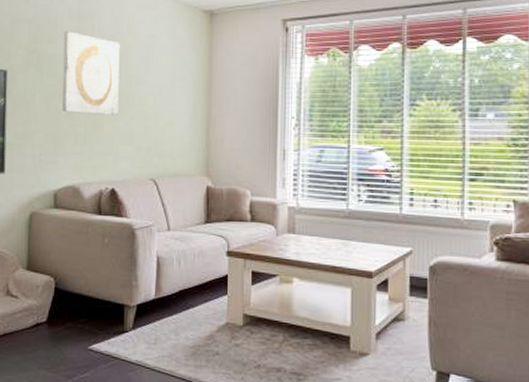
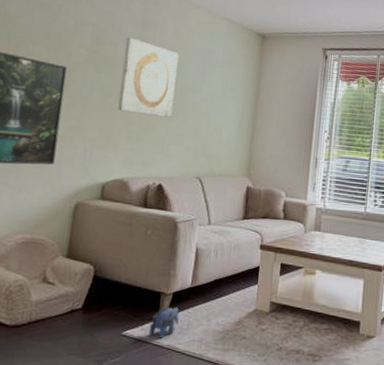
plush toy: none [115,320,145,353] -> present [148,306,179,338]

